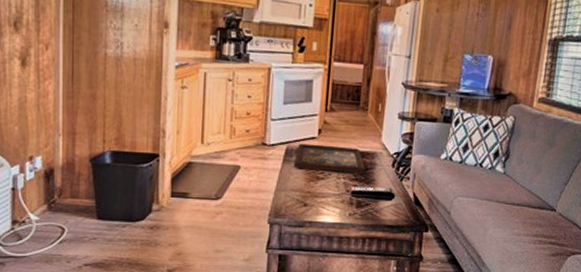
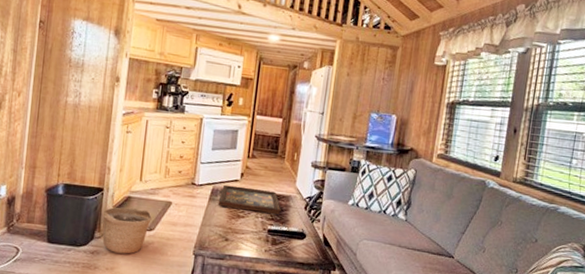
basket: none [160,174,218,227] -> present [102,207,152,254]

